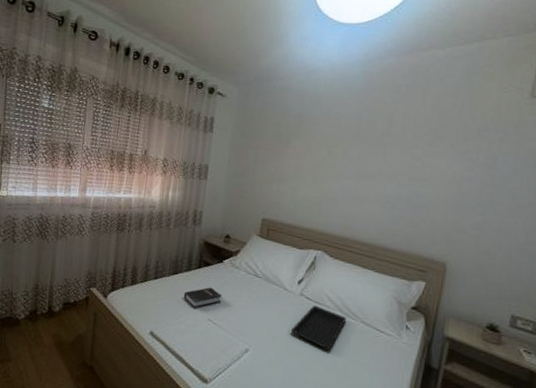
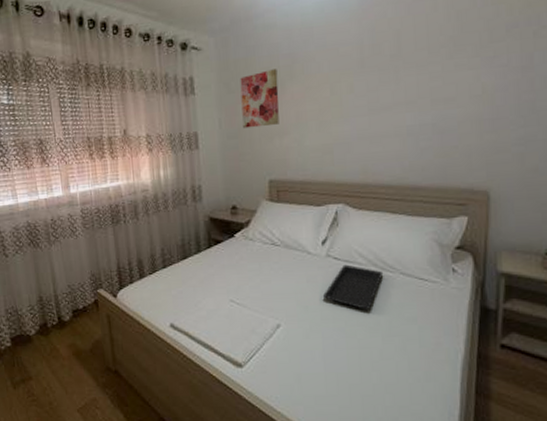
hardback book: present [183,287,223,309] -> none [198,265,241,292]
wall art: none [248,124,286,172] -> present [240,69,279,129]

